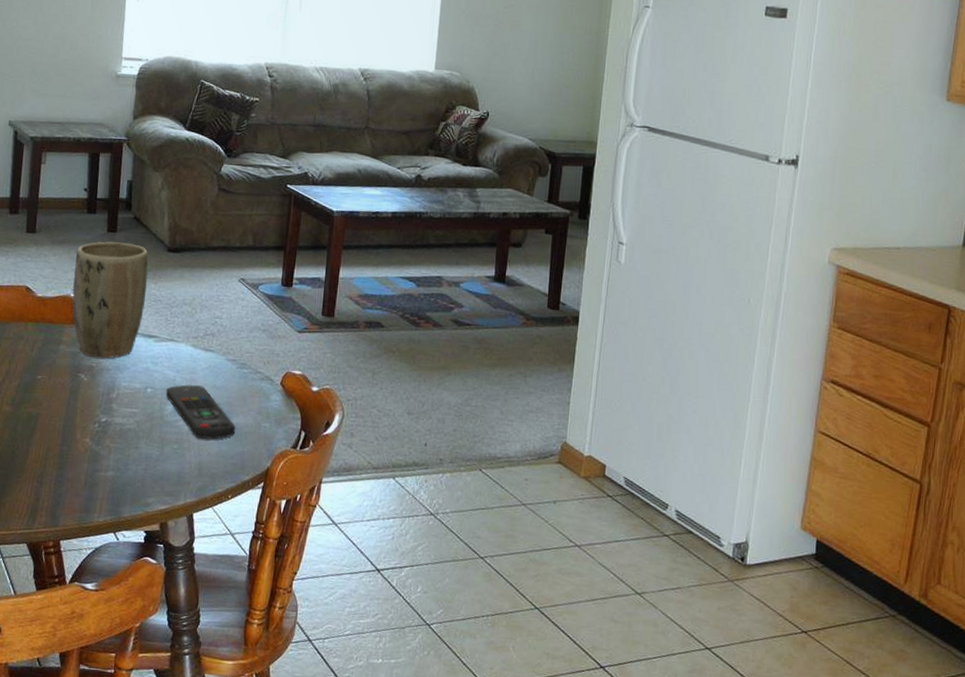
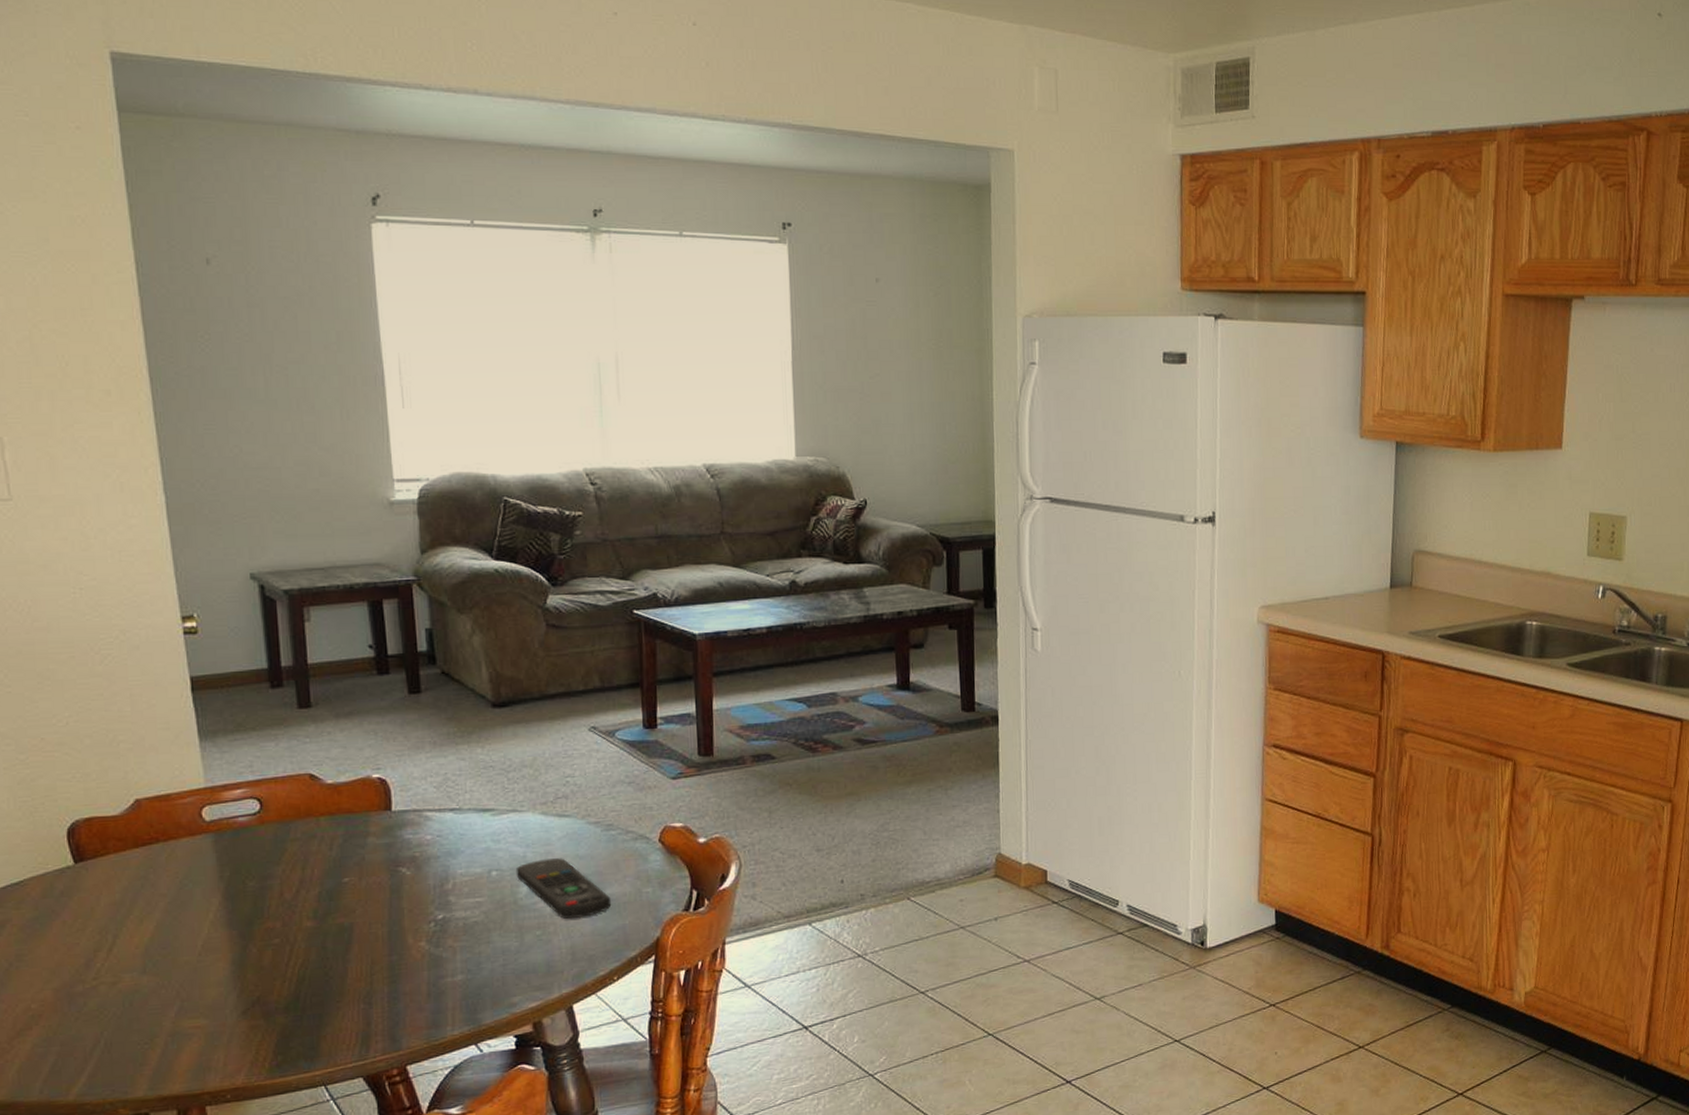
plant pot: present [72,241,148,359] -> none [371,704,473,846]

